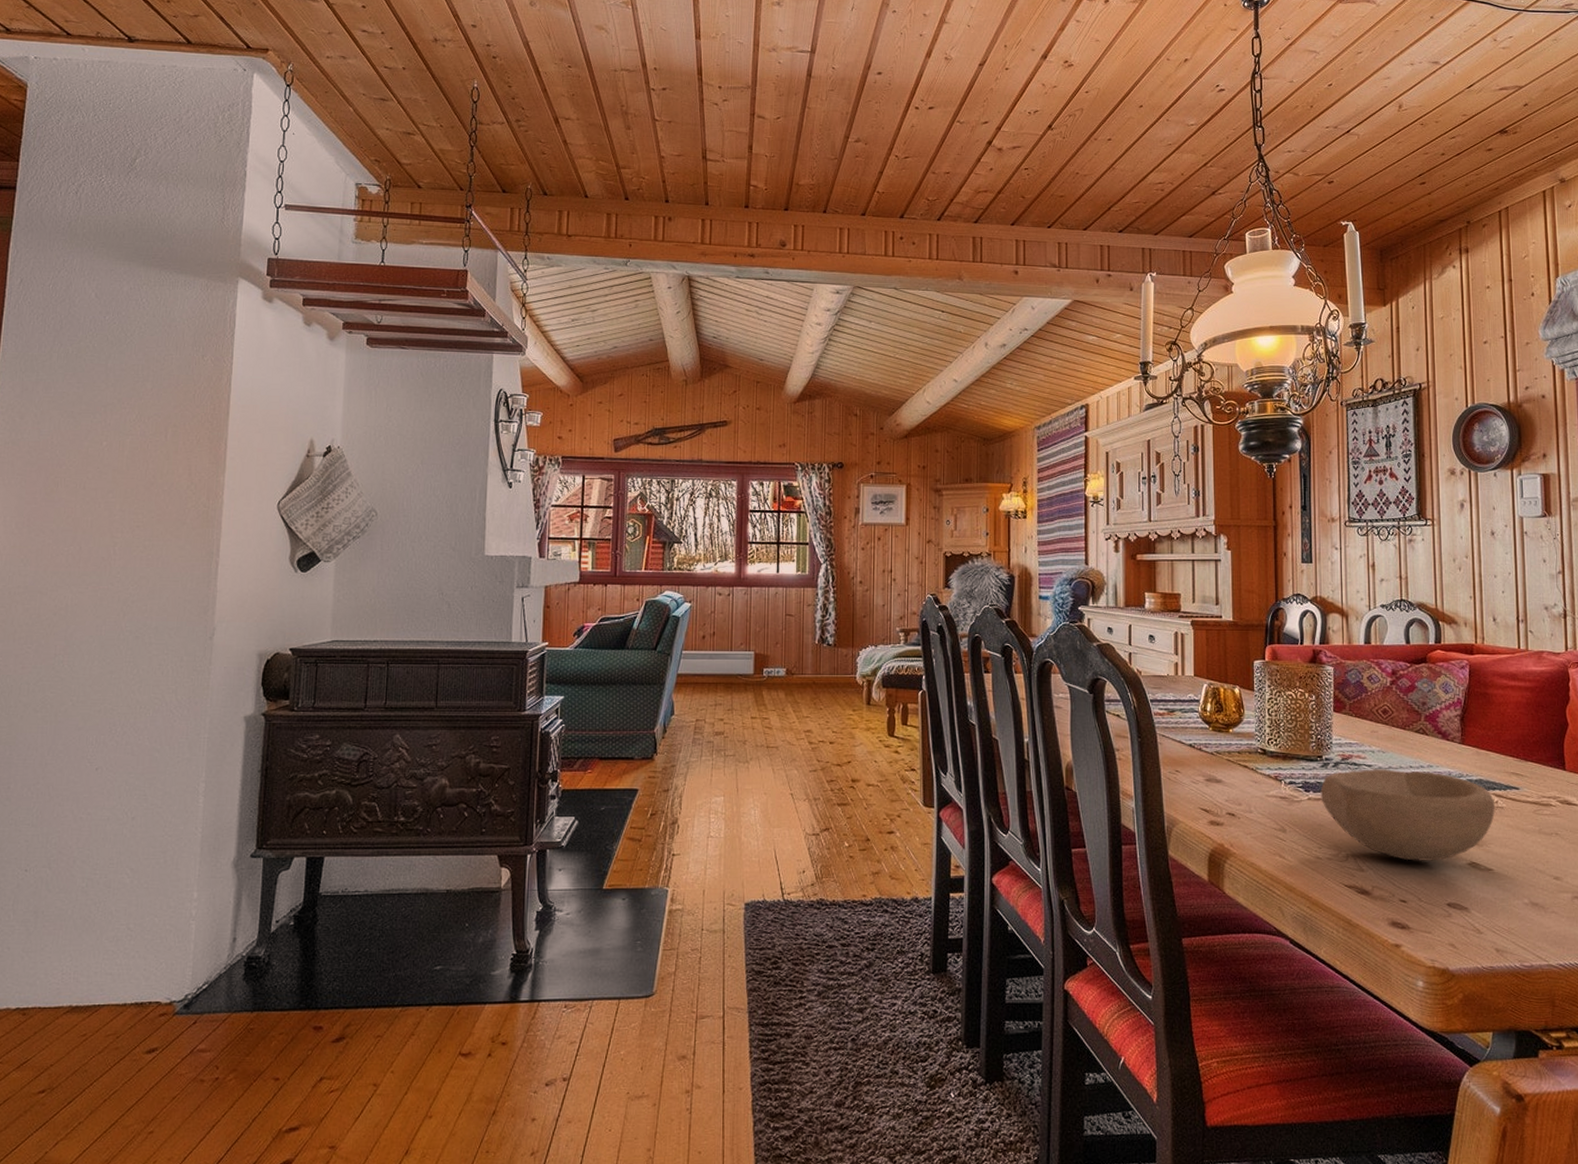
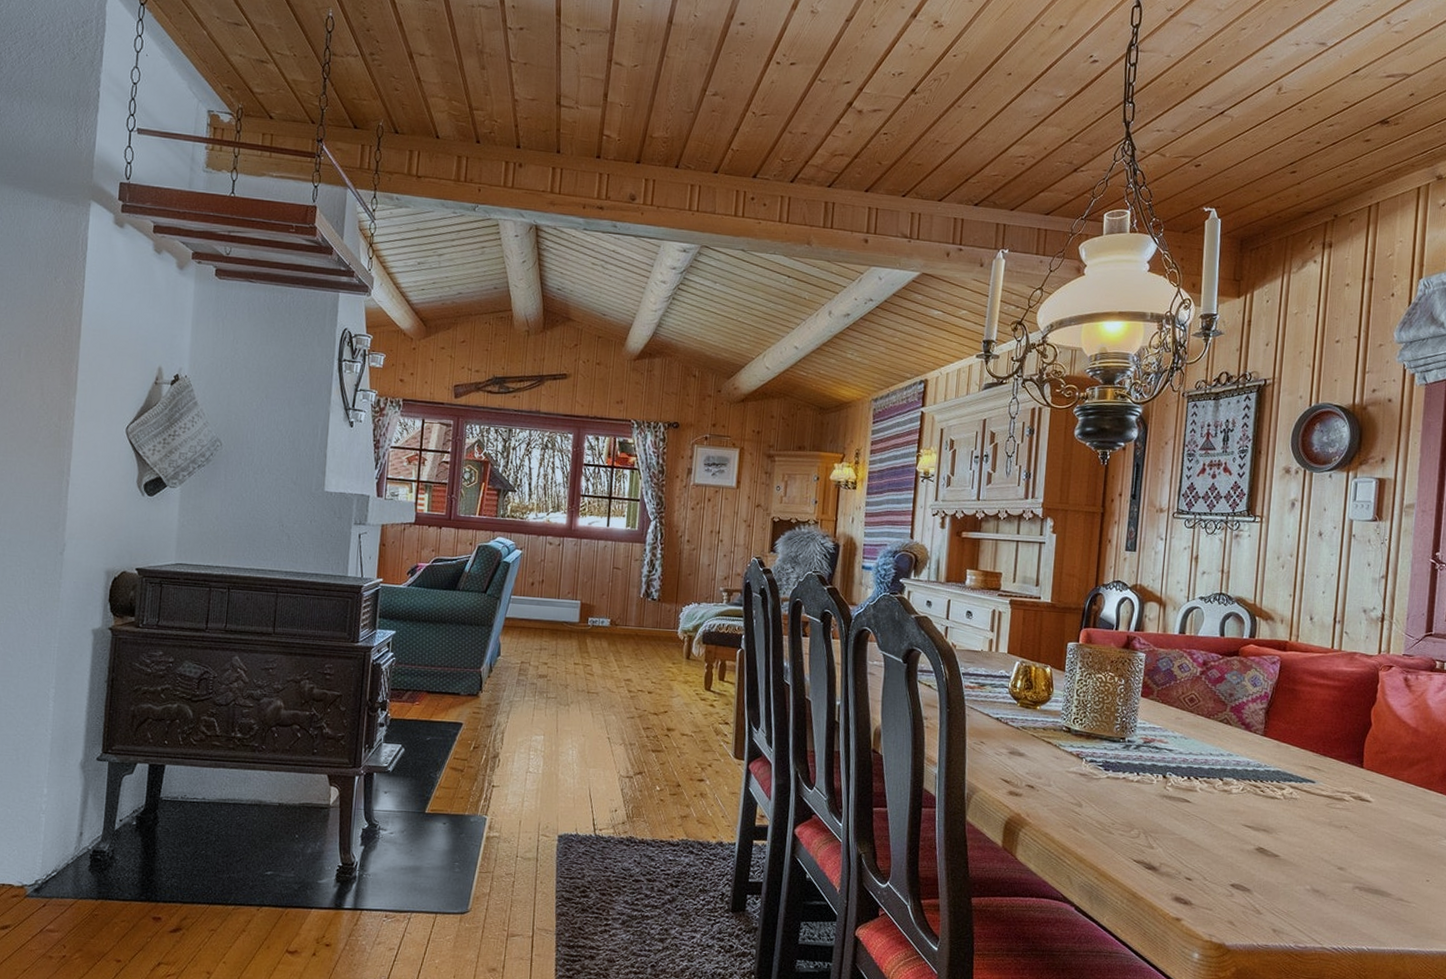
bowl: present [1320,769,1496,862] -> none [1119,753,1290,844]

